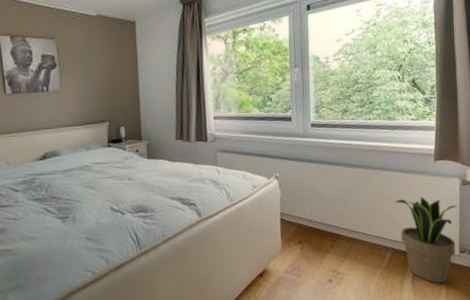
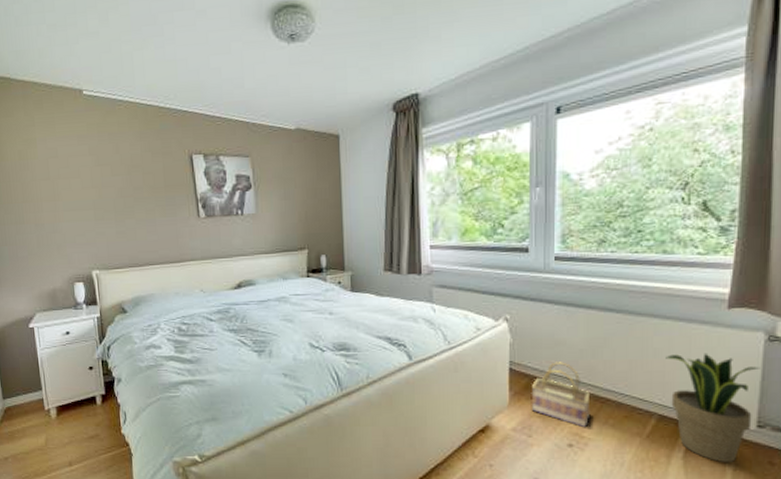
basket: none [298,210,344,265] -> present [531,362,591,428]

